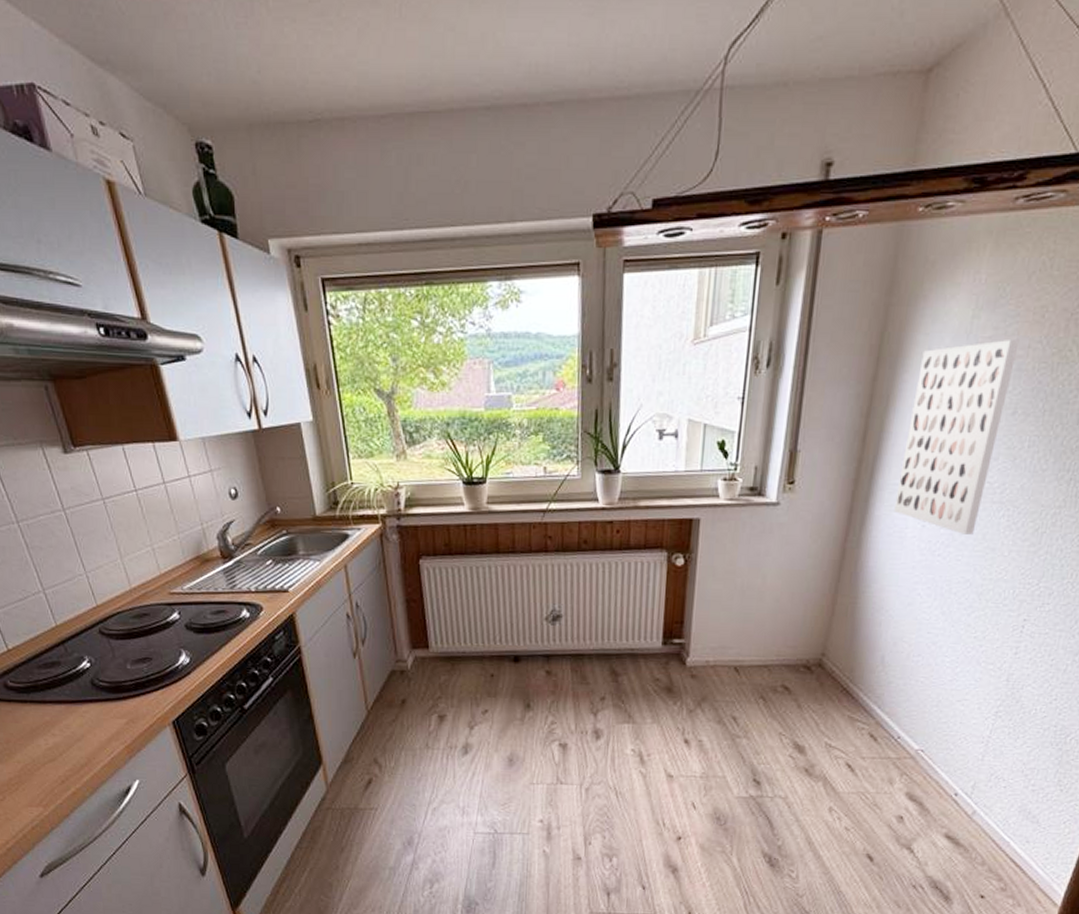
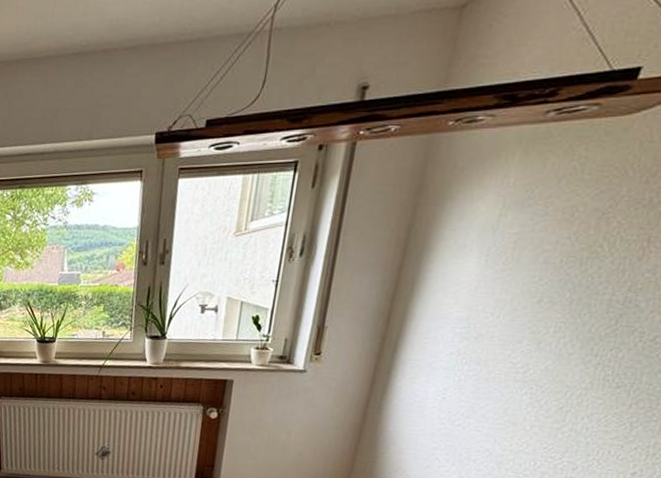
wall art: present [894,338,1020,535] -> none [415,235,547,409]

